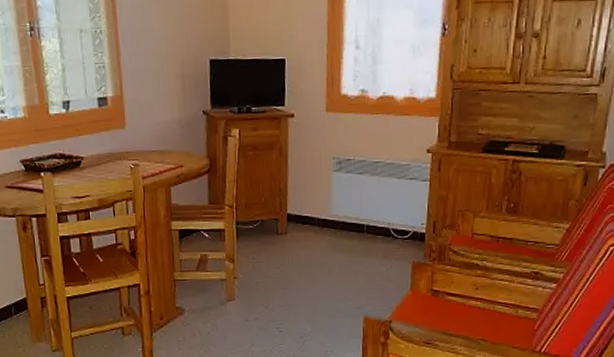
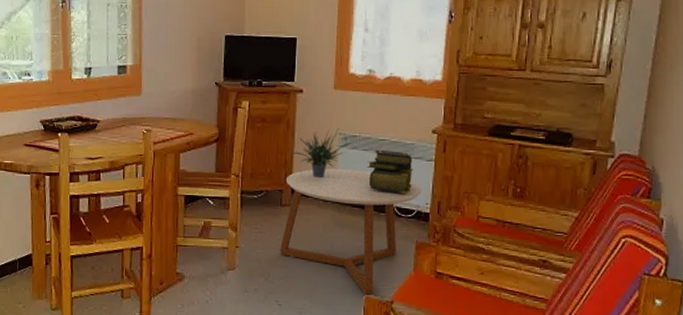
coffee table: none [278,193,417,315] -> present [280,168,421,294]
potted plant: none [284,152,346,204] -> present [290,127,351,177]
stack of books: none [362,172,408,216] -> present [367,149,413,194]

